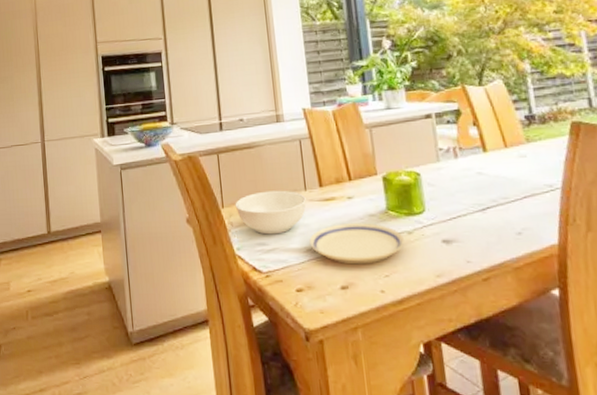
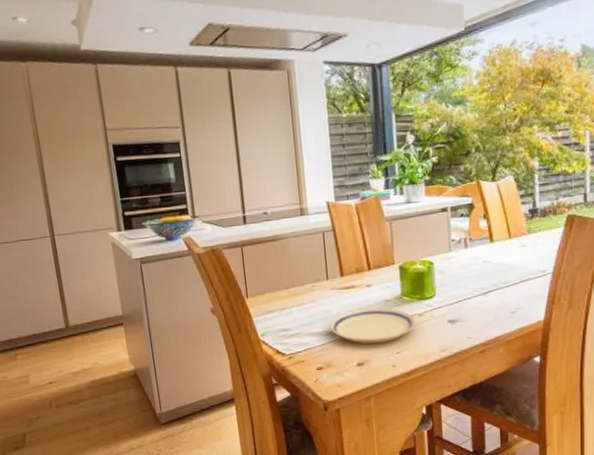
bowl: present [235,190,307,235] -> none [259,280,328,321]

